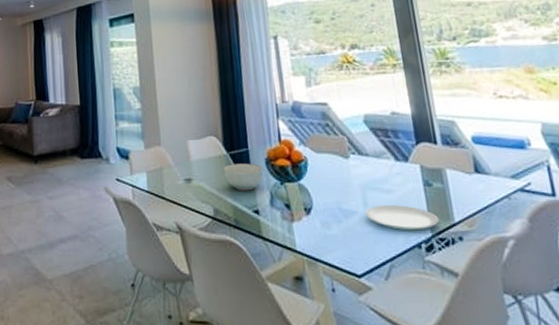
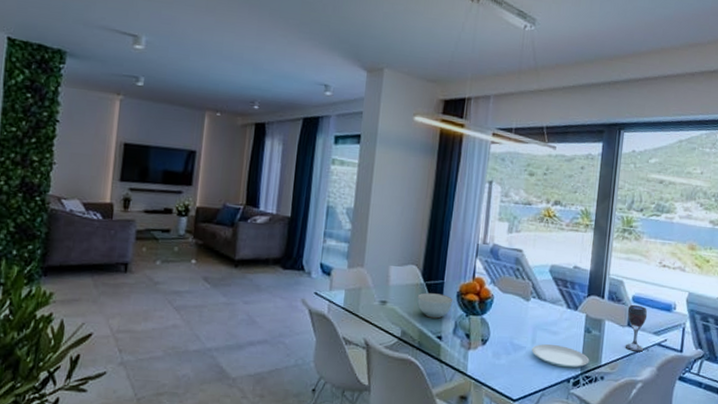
cup: none [469,146,505,202] -> present [625,304,648,352]

